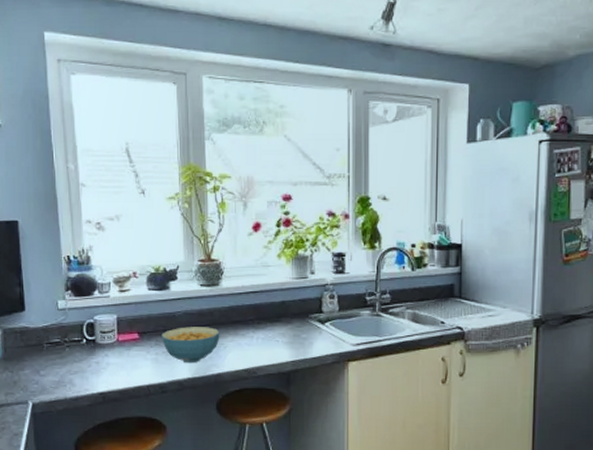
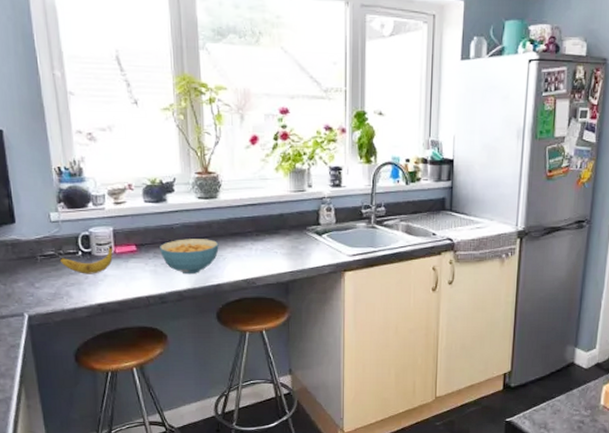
banana: none [64,334,117,362] -> present [59,246,114,274]

